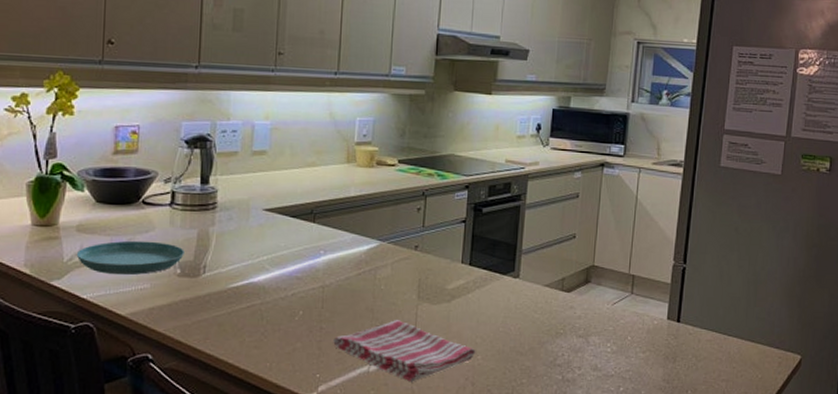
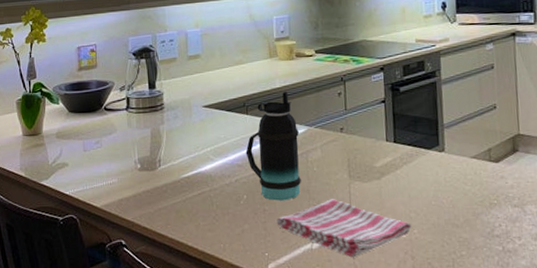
saucer: present [76,240,184,276] -> none [58,141,142,173]
bottle: none [307,202,370,319] -> present [245,92,301,201]

